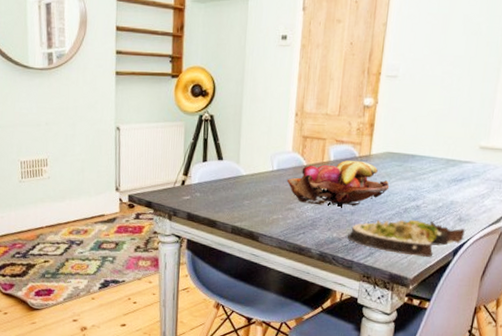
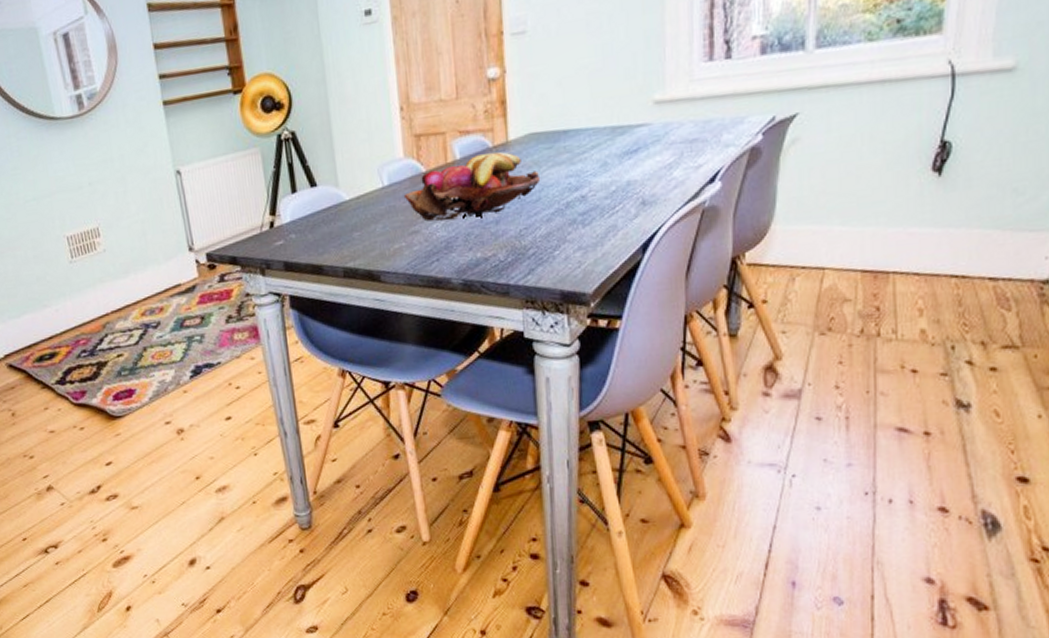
salad plate: present [348,219,465,258] -> none [496,212,654,264]

